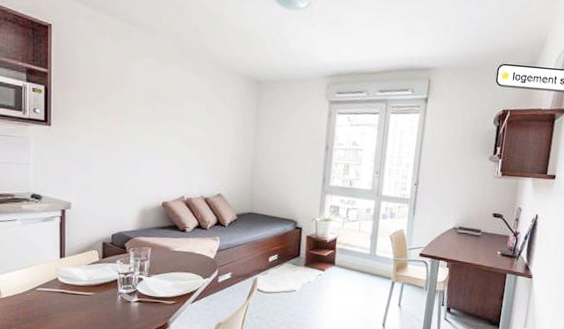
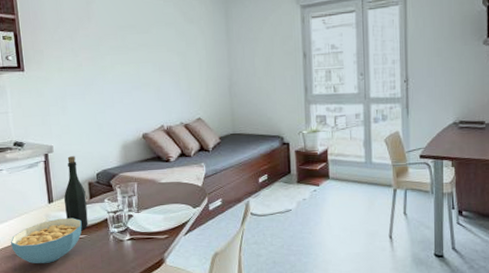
cereal bowl: none [16,273,91,317] -> present [10,218,82,264]
bottle: none [75,215,99,288] -> present [63,156,89,231]

